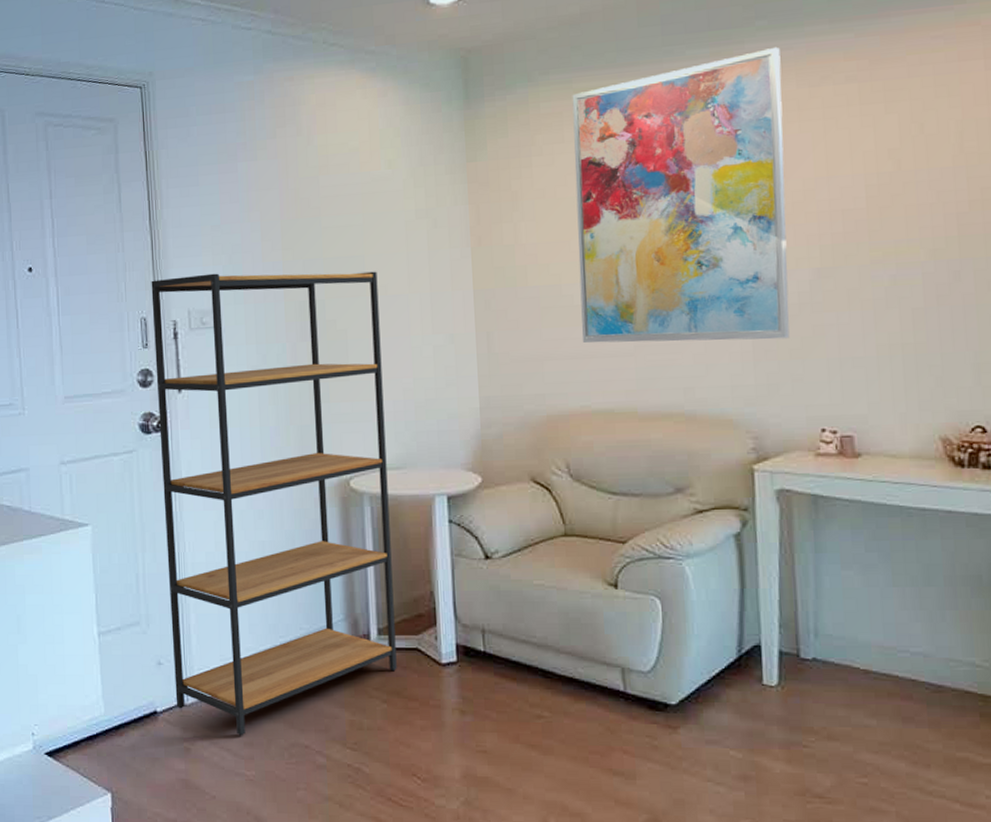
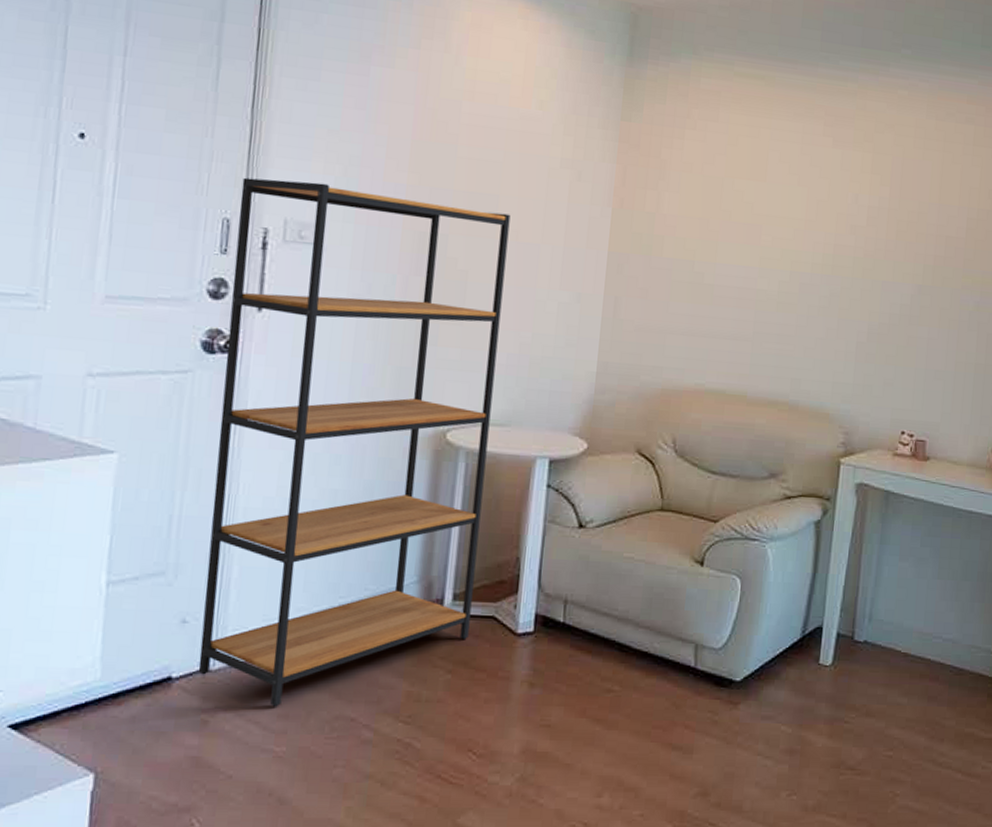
wall art: present [572,46,790,344] -> none [706,76,918,345]

